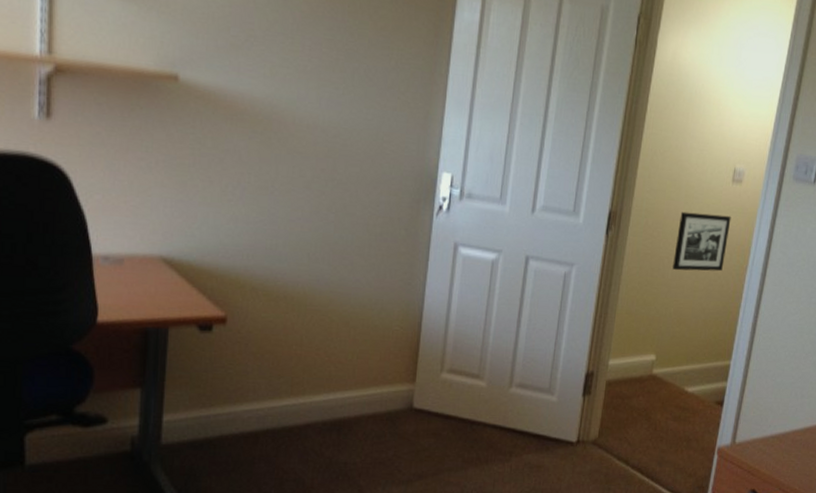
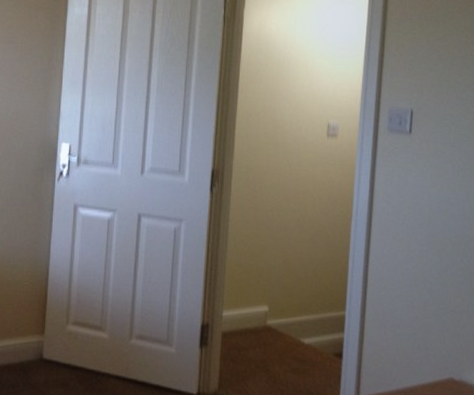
picture frame: present [672,211,731,272] -> none [277,166,330,223]

